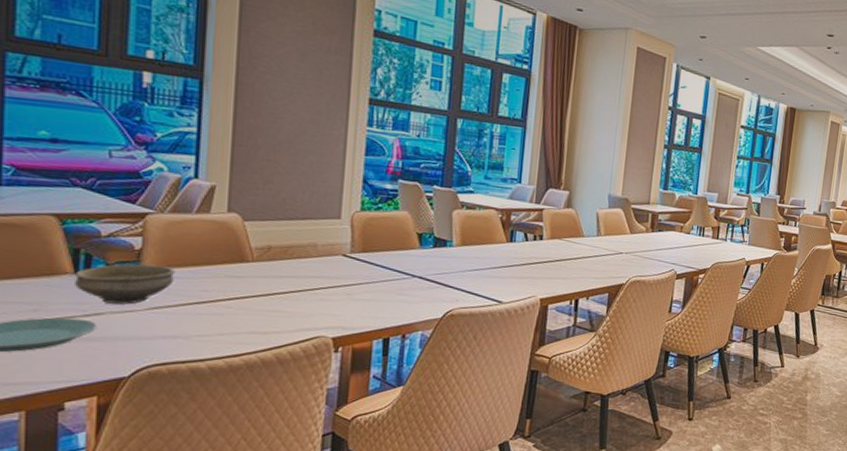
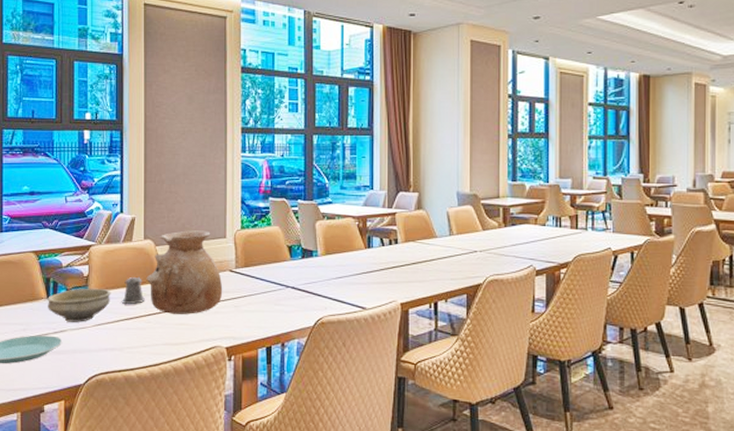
pepper shaker: none [191,254,225,286] -> present [122,276,145,304]
vase: none [228,206,333,301] -> present [146,230,223,315]

